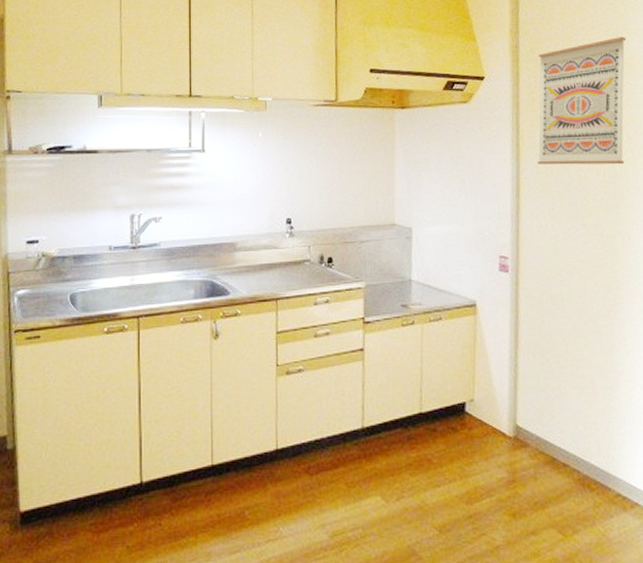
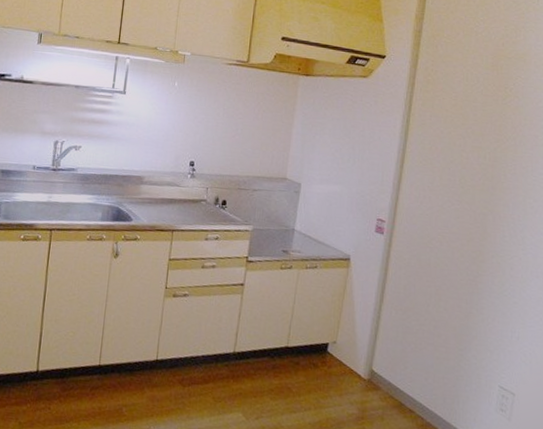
wall art: present [537,37,627,165] -> none [423,33,524,151]

